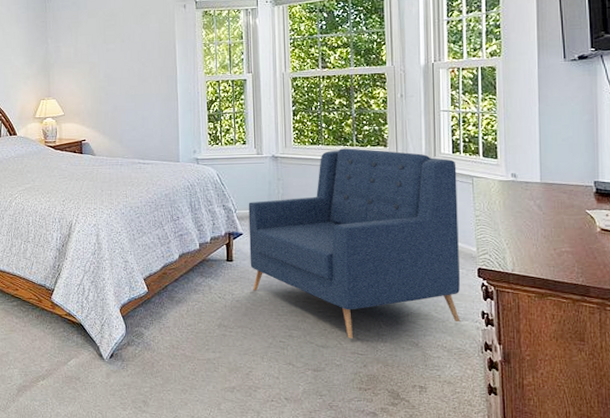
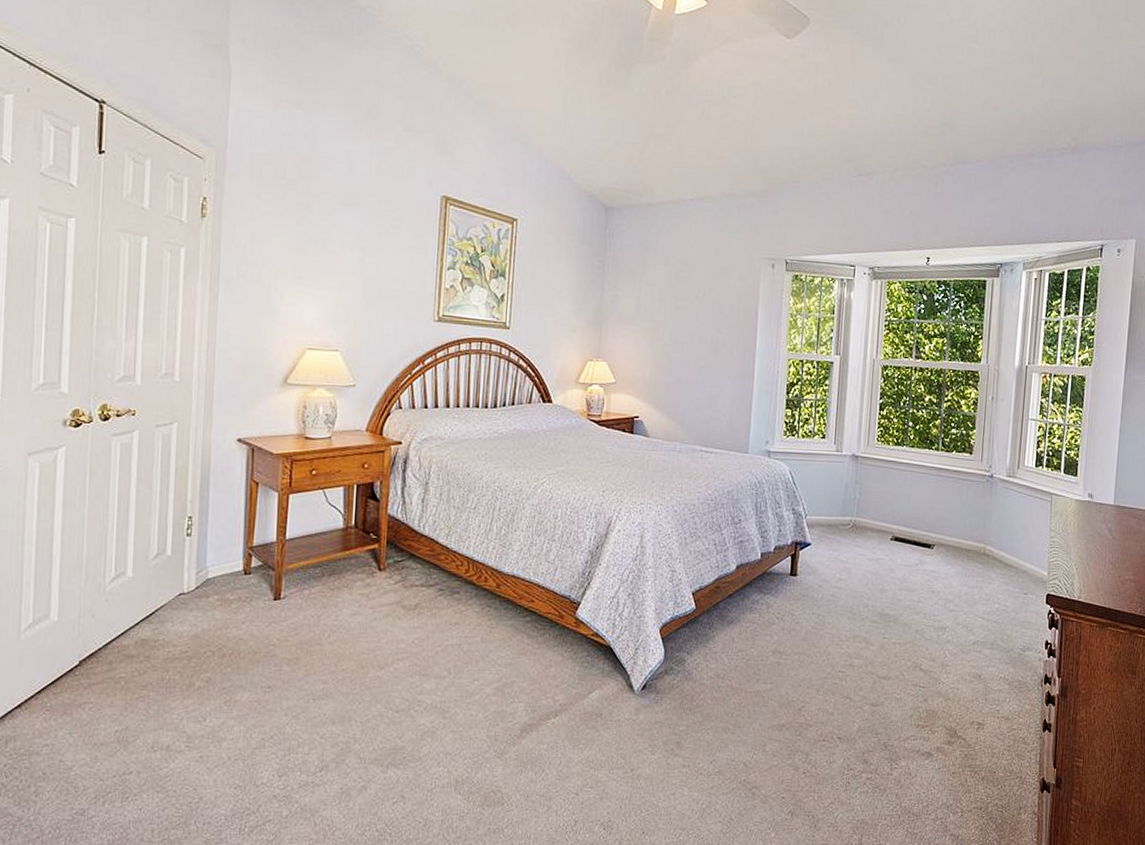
armchair: present [248,148,461,338] -> none [815,452,1038,669]

